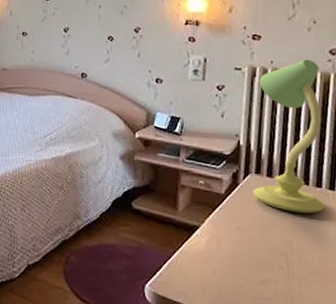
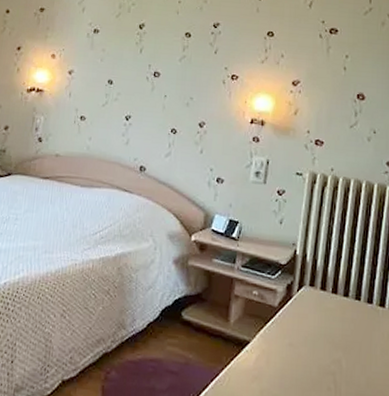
table lamp: present [253,60,326,214] -> none [306,169,376,332]

